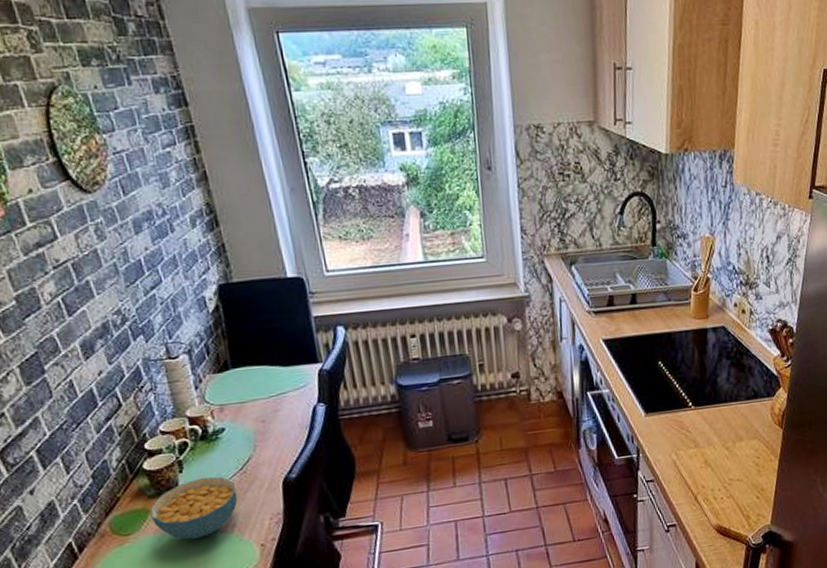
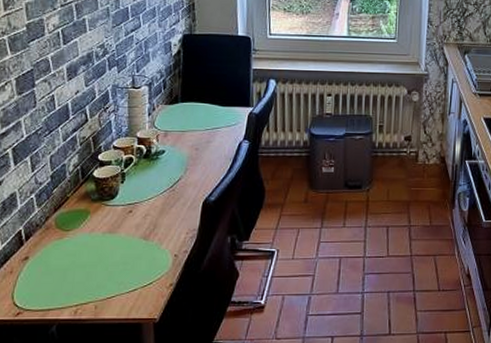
cereal bowl: present [150,476,238,540] -> none [90,189,164,242]

